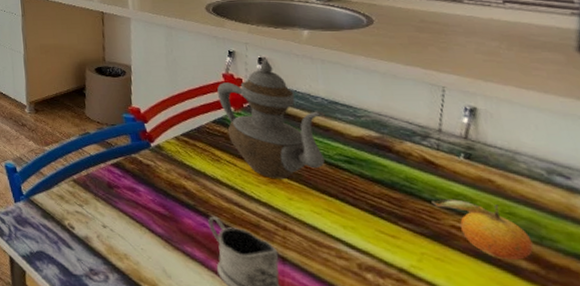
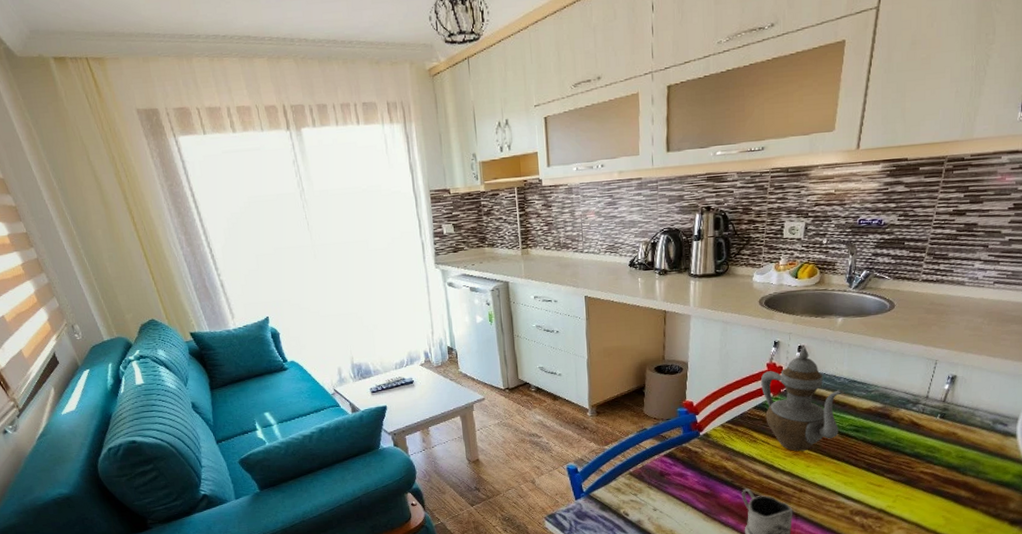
fruit: present [431,198,534,260] -> none [911,450,972,492]

